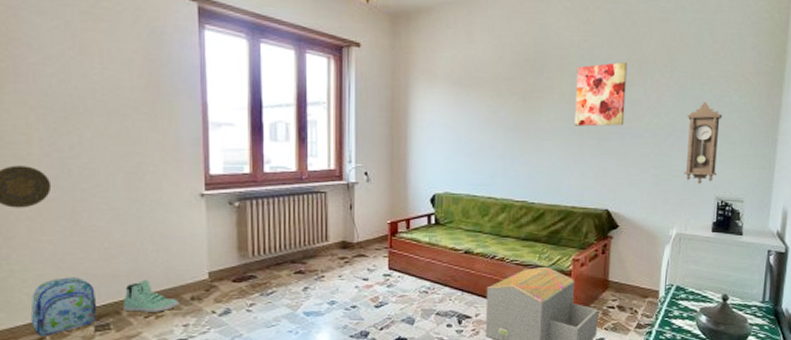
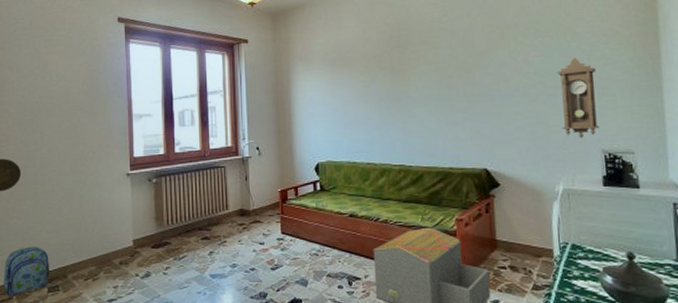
sneaker: present [123,279,179,312] -> none [69,247,110,275]
wall art: present [574,61,627,127] -> none [440,29,493,92]

